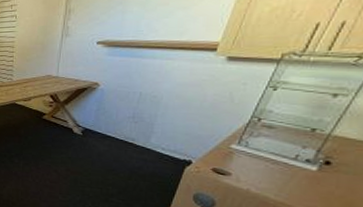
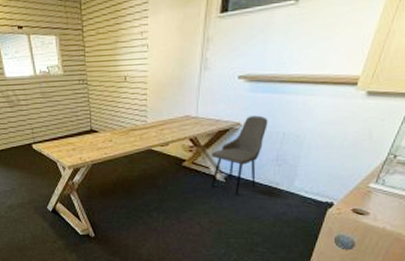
dining chair: none [68,77,125,148] -> present [211,115,268,195]

